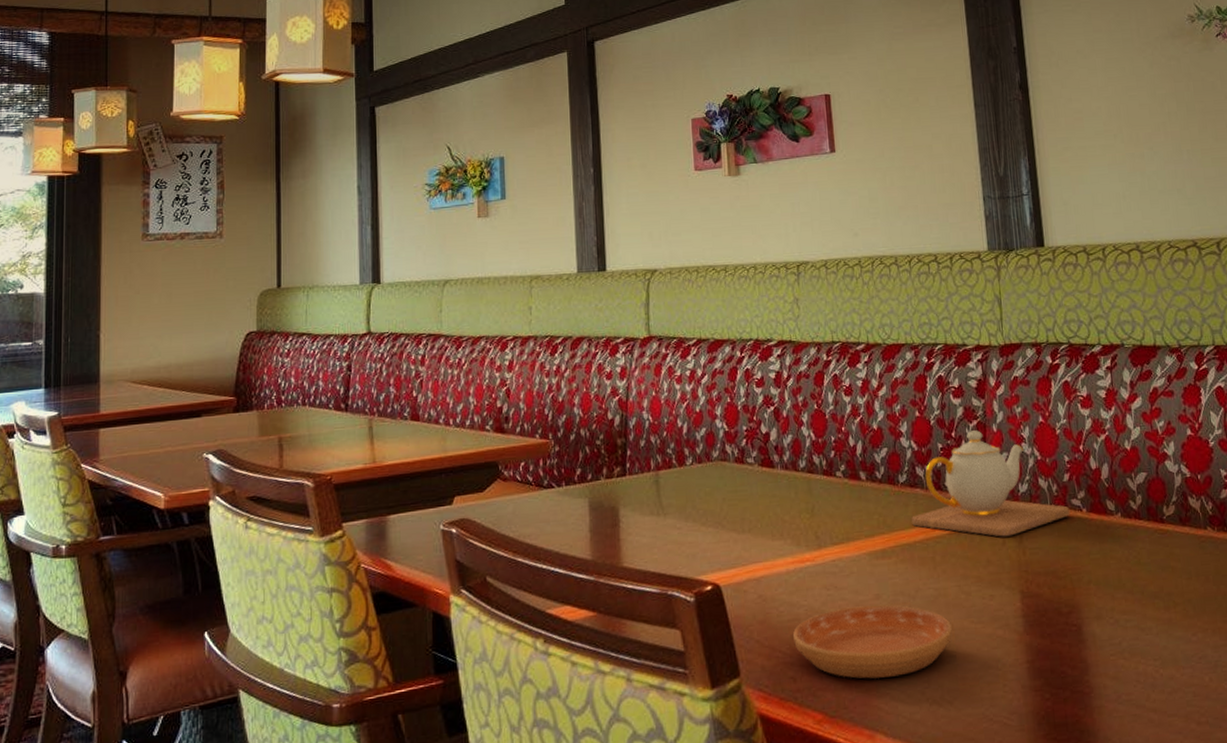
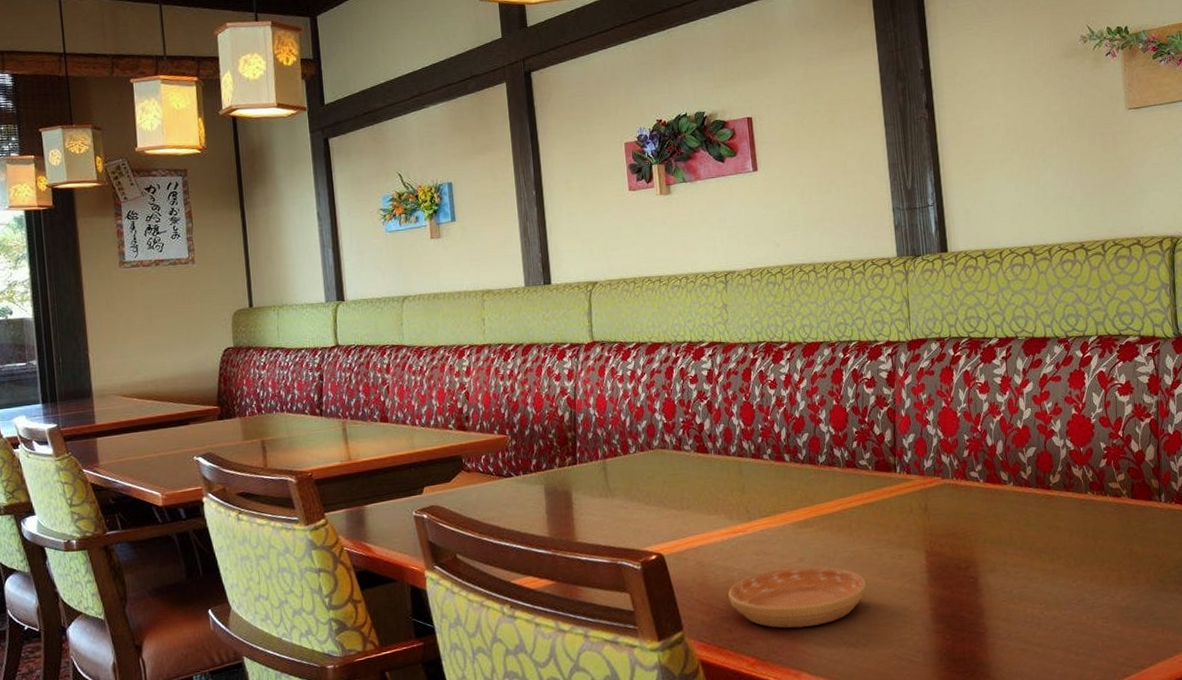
teapot: present [912,430,1071,537] -> none [830,415,969,506]

